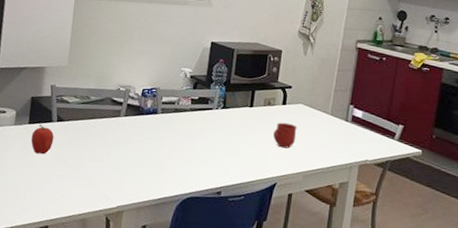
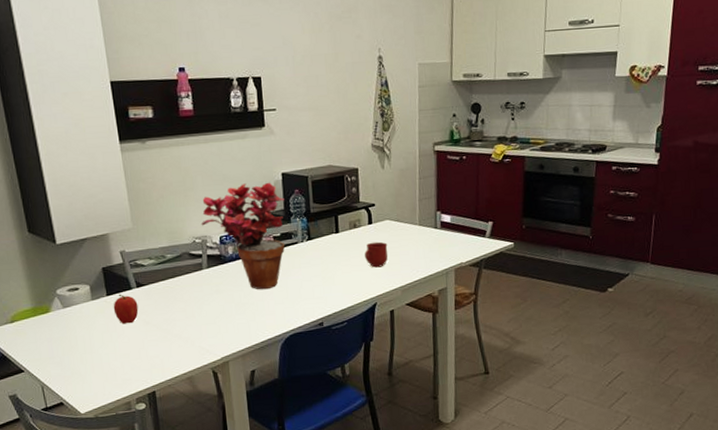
potted plant: none [128,45,209,148] -> present [201,182,285,290]

